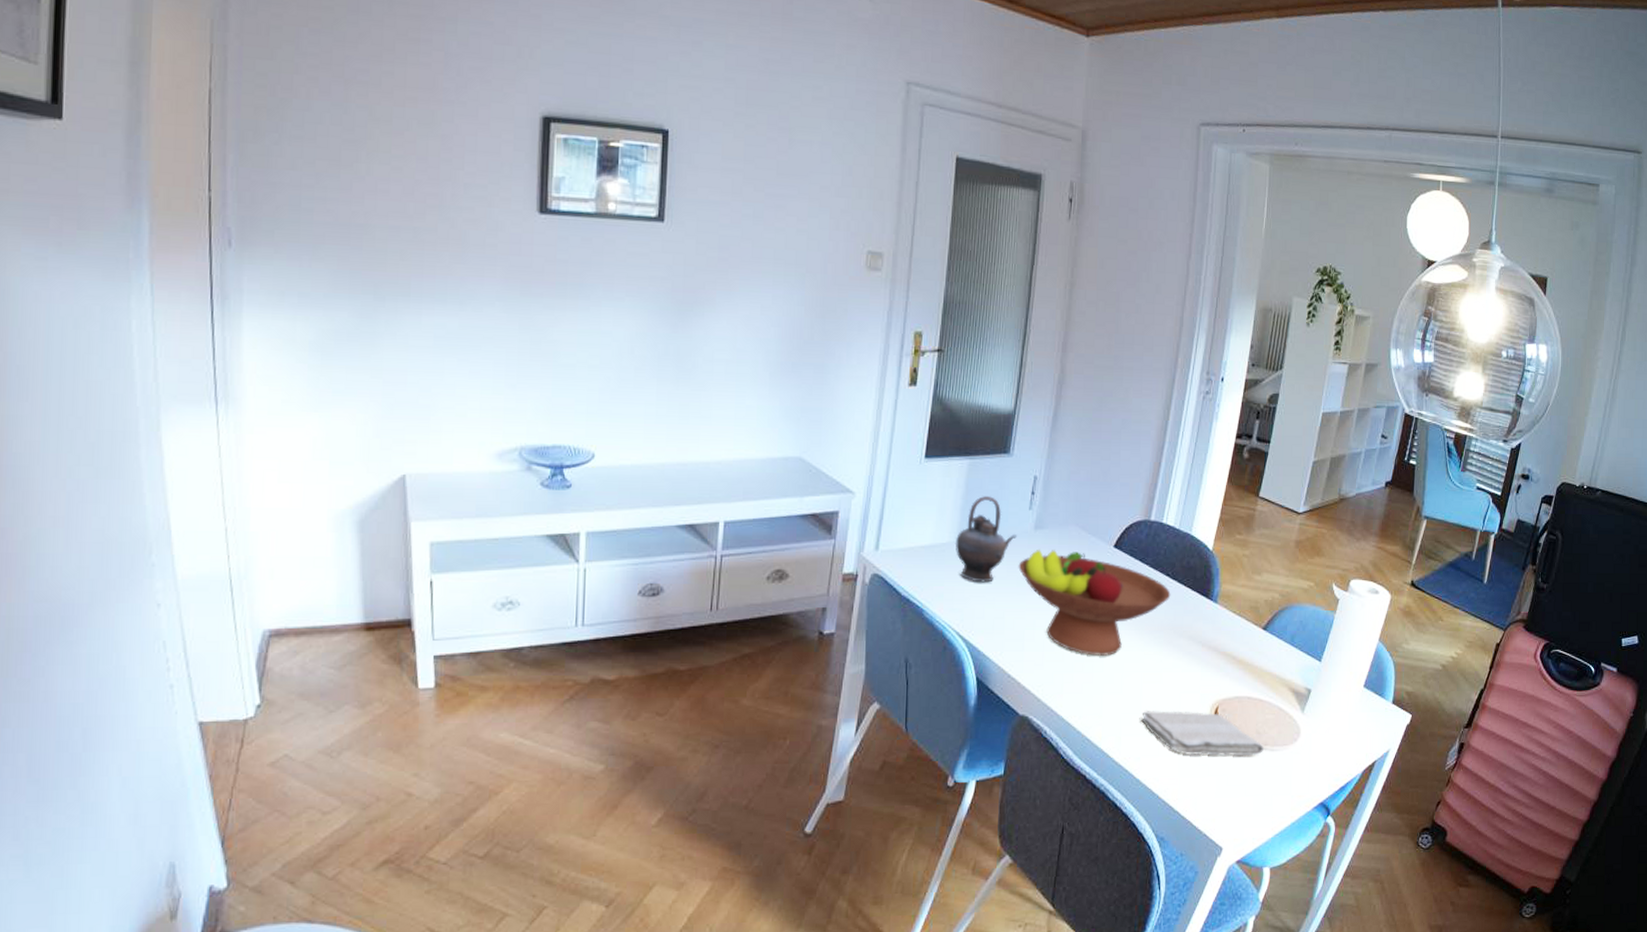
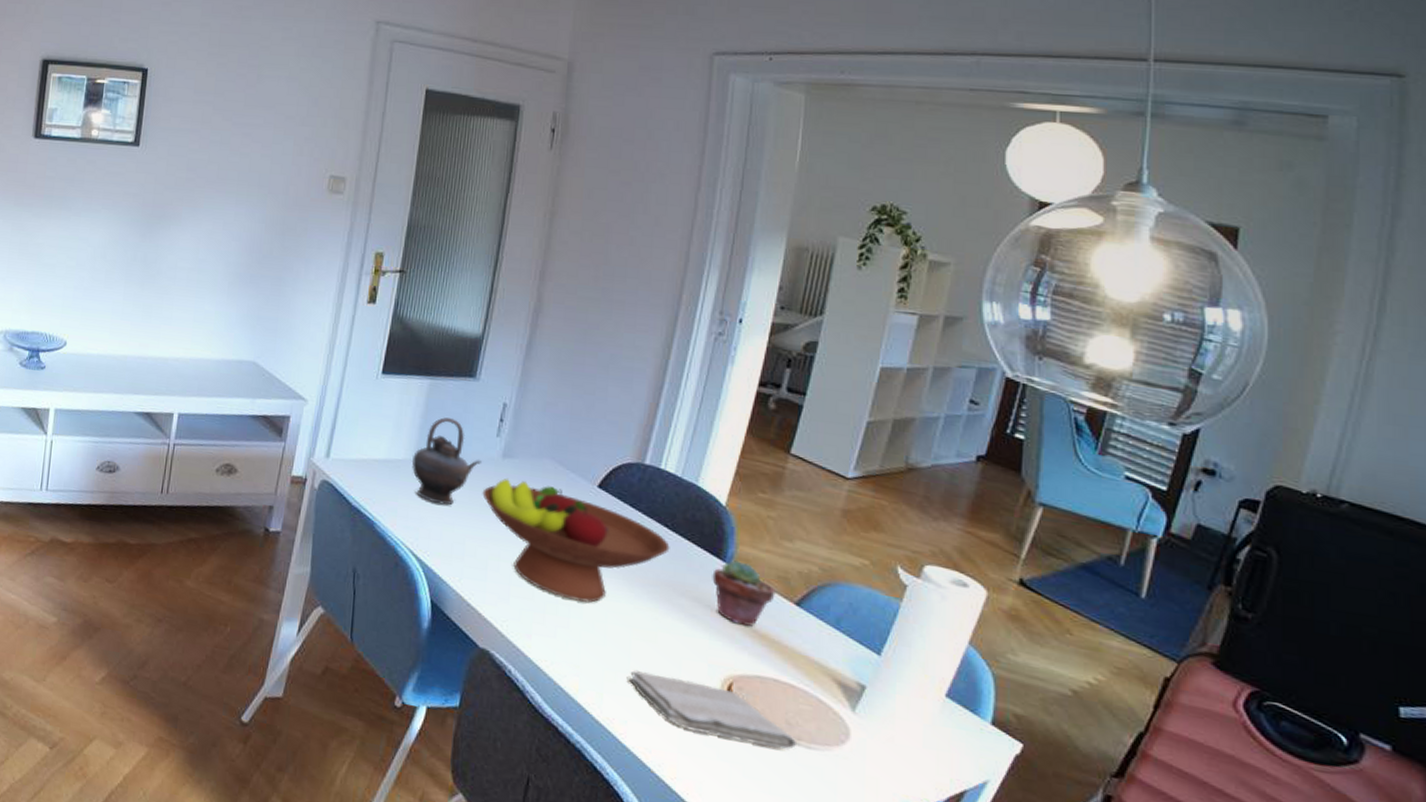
potted succulent: none [1203,598,1249,655] -> present [712,560,776,627]

